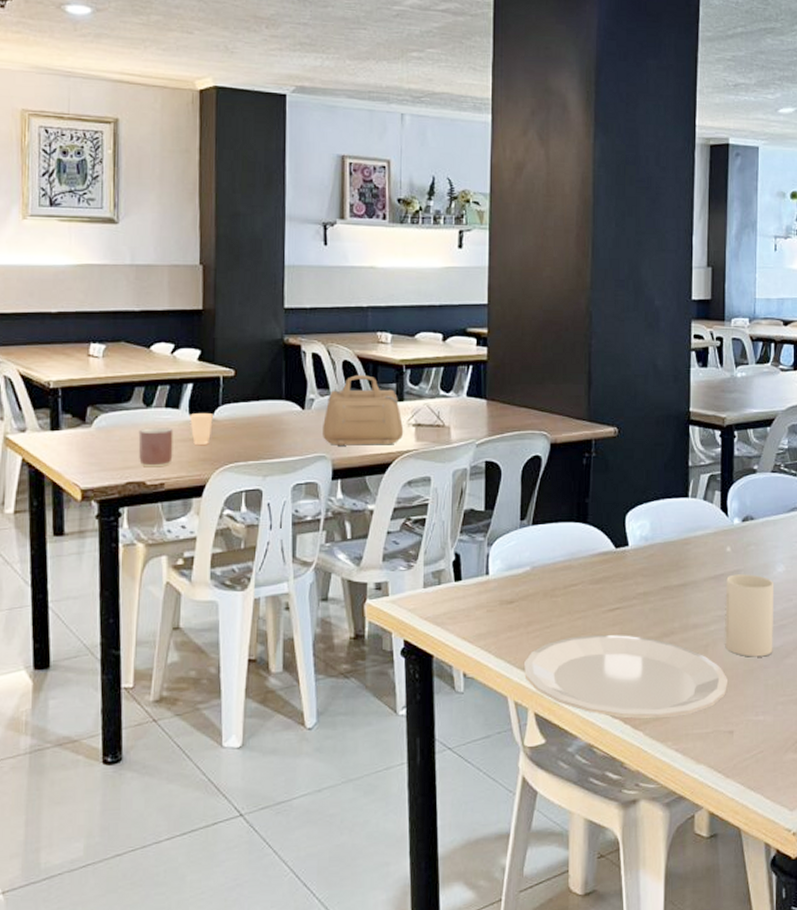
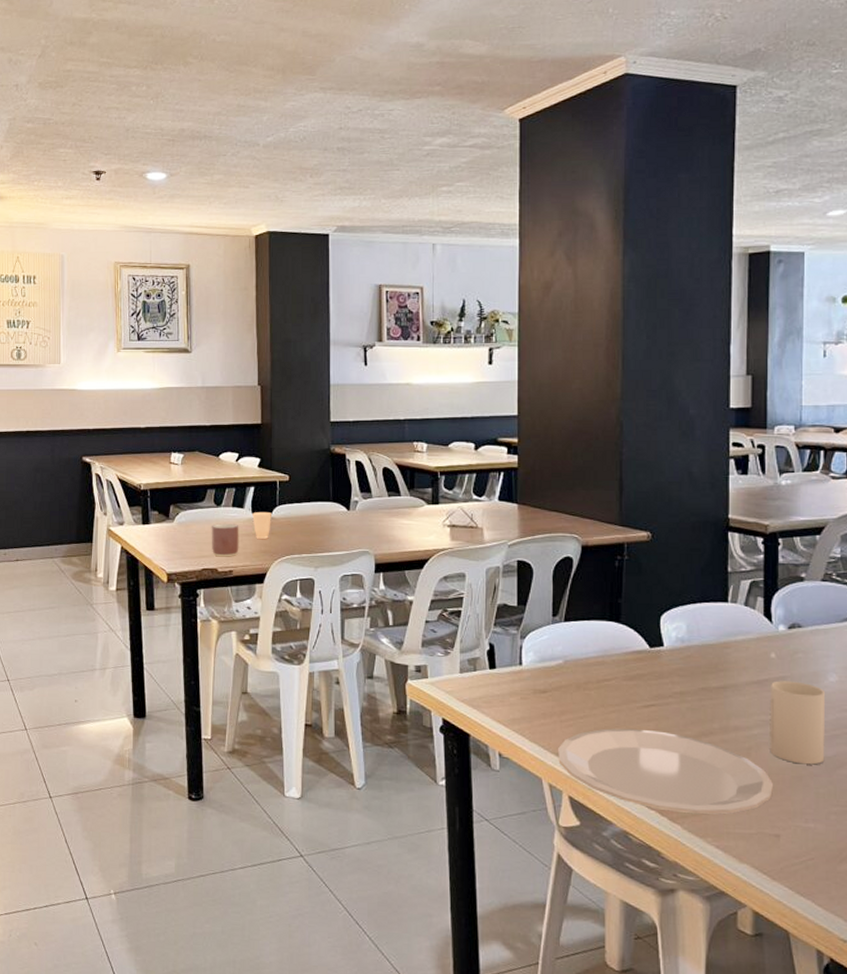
handbag: present [323,375,404,446] -> none [366,480,440,544]

